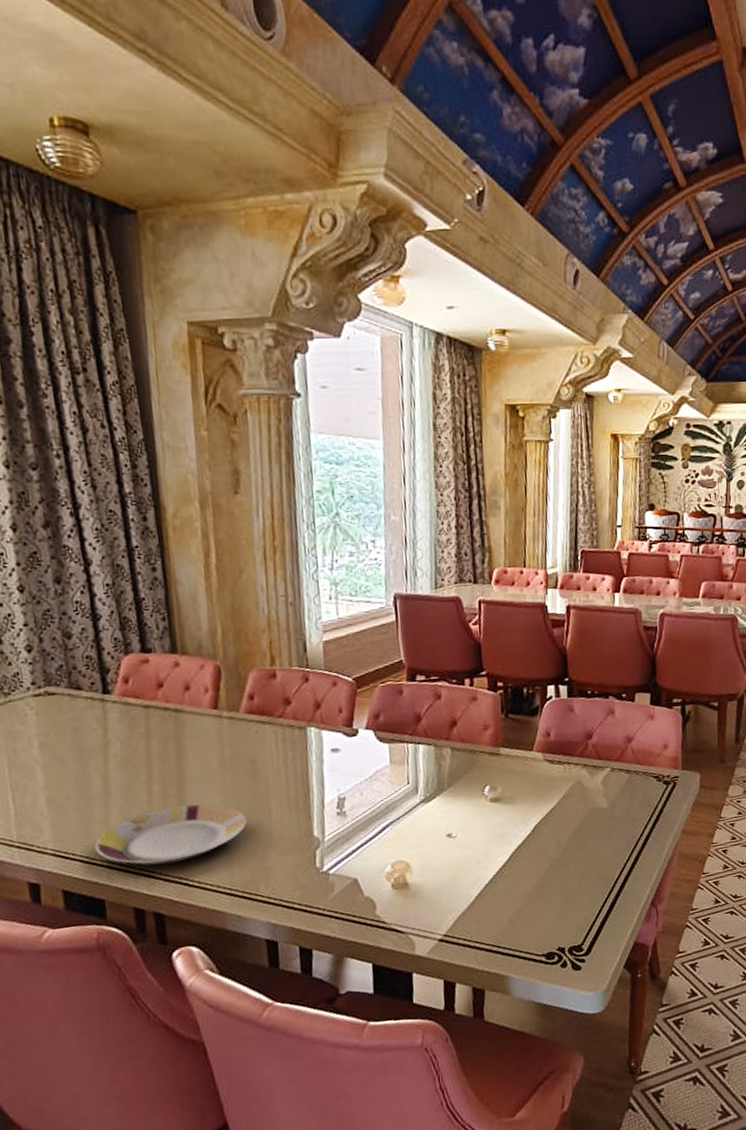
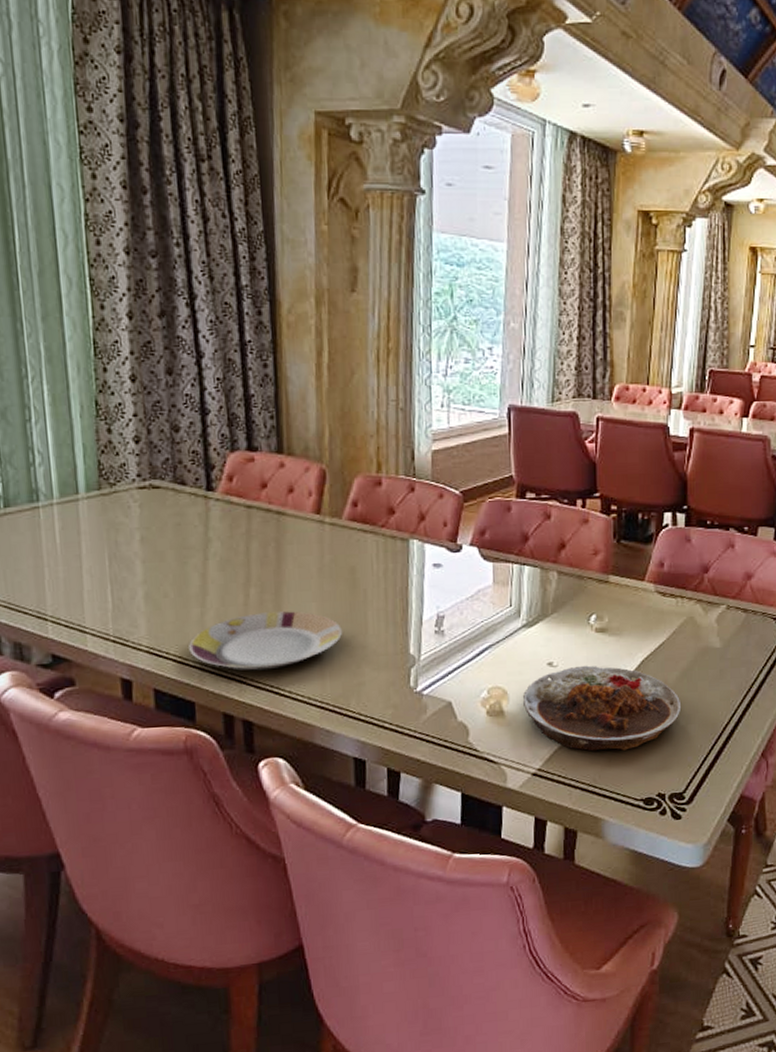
plate: none [424,833,575,914] -> present [522,665,682,752]

